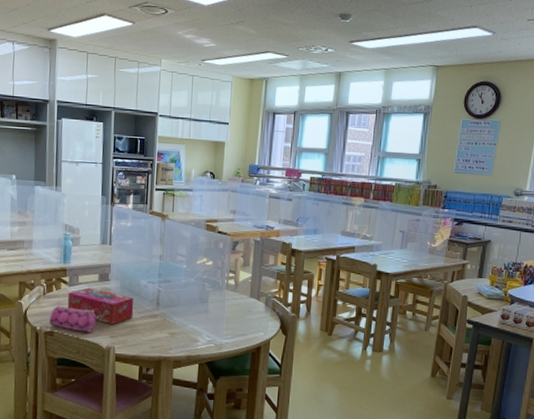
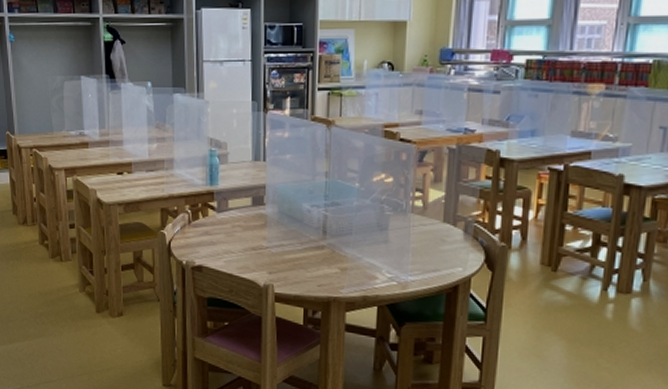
pencil case: present [49,305,98,332] -> none [196,235,253,268]
tissue box: present [67,287,134,324] -> none [216,214,296,258]

